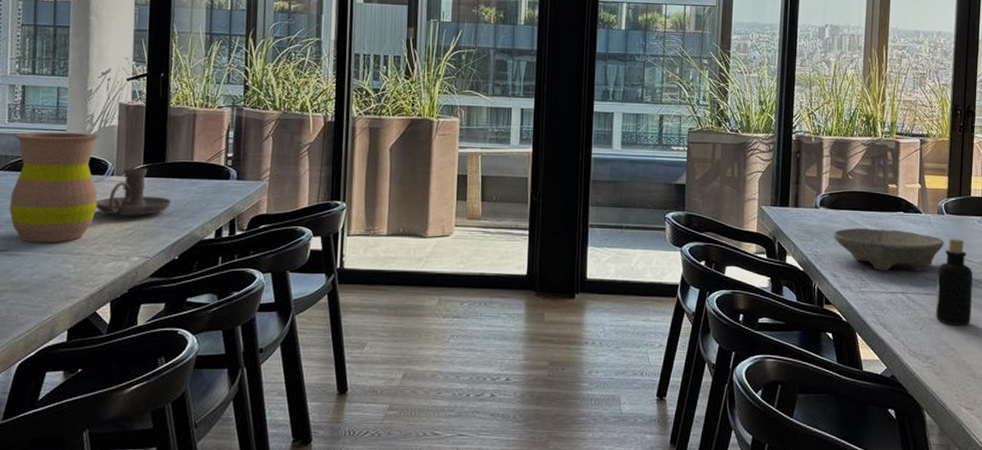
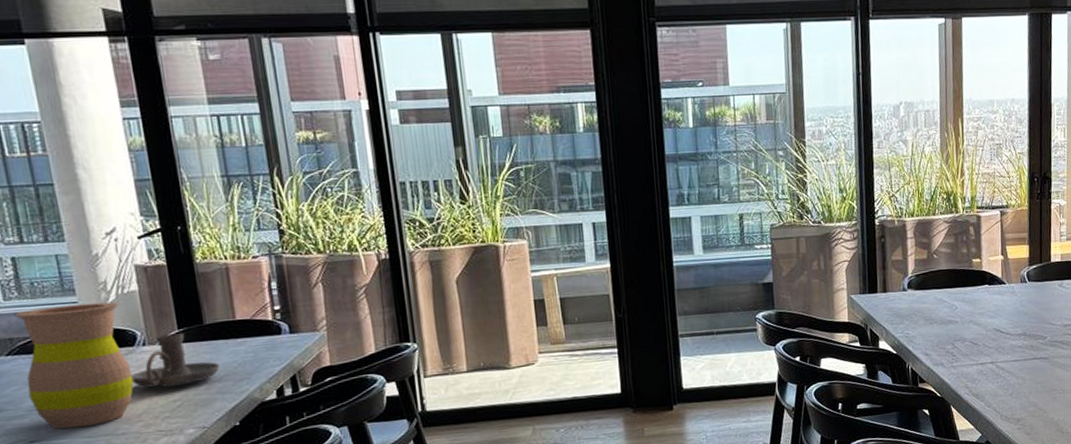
bowl: present [834,228,944,272] -> none [923,303,1028,345]
bottle: present [936,238,972,326] -> none [1023,304,1057,387]

